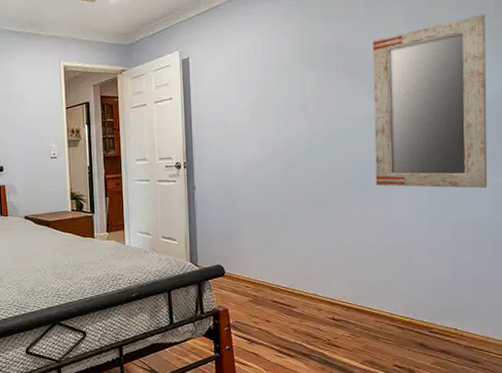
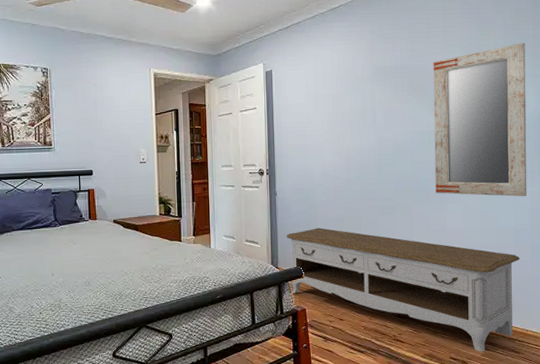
storage bench: none [206,223,479,360] -> present [286,228,520,352]

